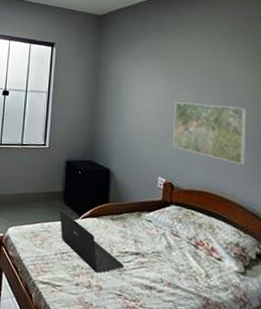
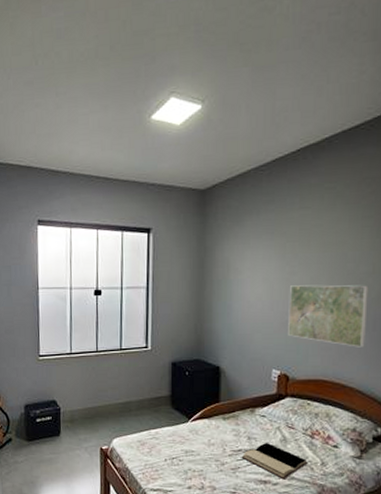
laptop: present [59,208,125,273] -> none [167,413,238,474]
book: none [127,247,192,288] -> present [241,442,308,480]

